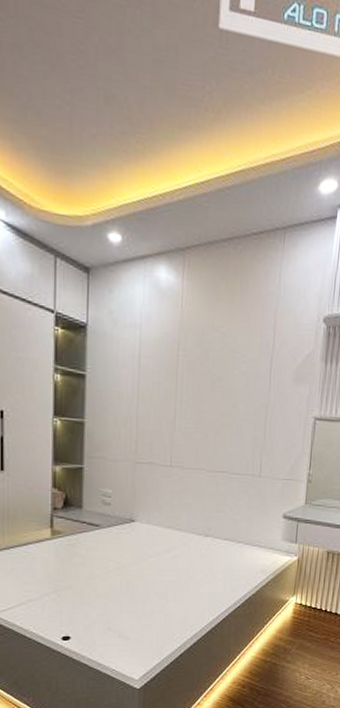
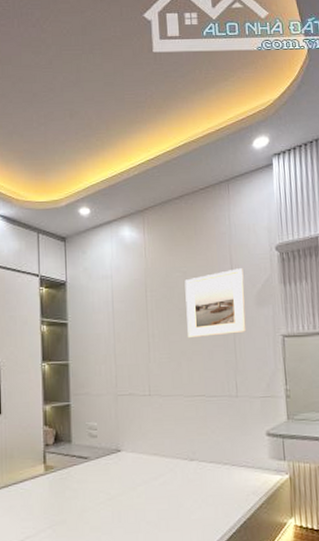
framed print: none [218,337,286,411] -> present [185,268,247,339]

